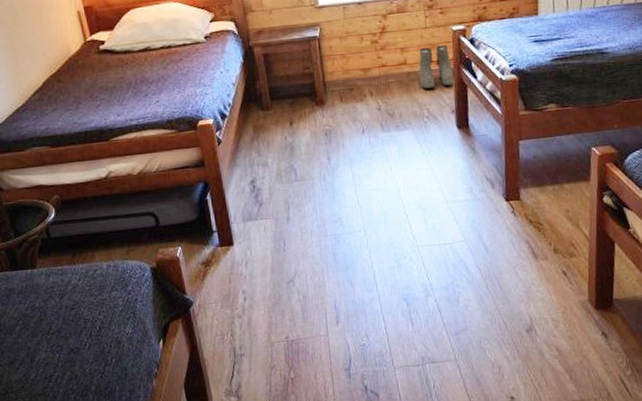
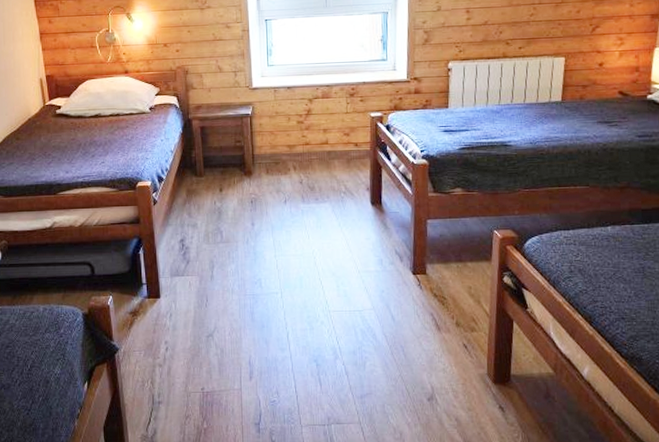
boots: present [419,45,455,89] -> none [339,129,371,167]

